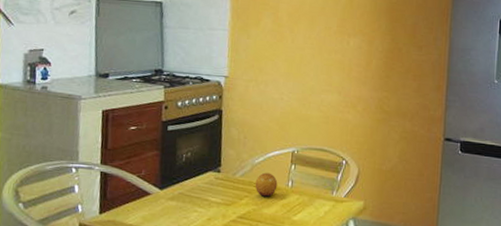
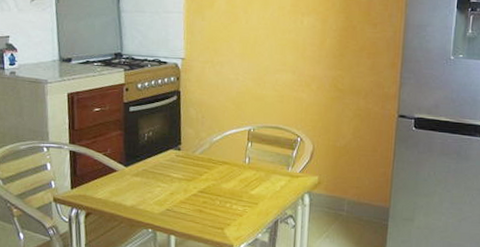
fruit: present [255,172,278,197] -> none [213,150,235,173]

